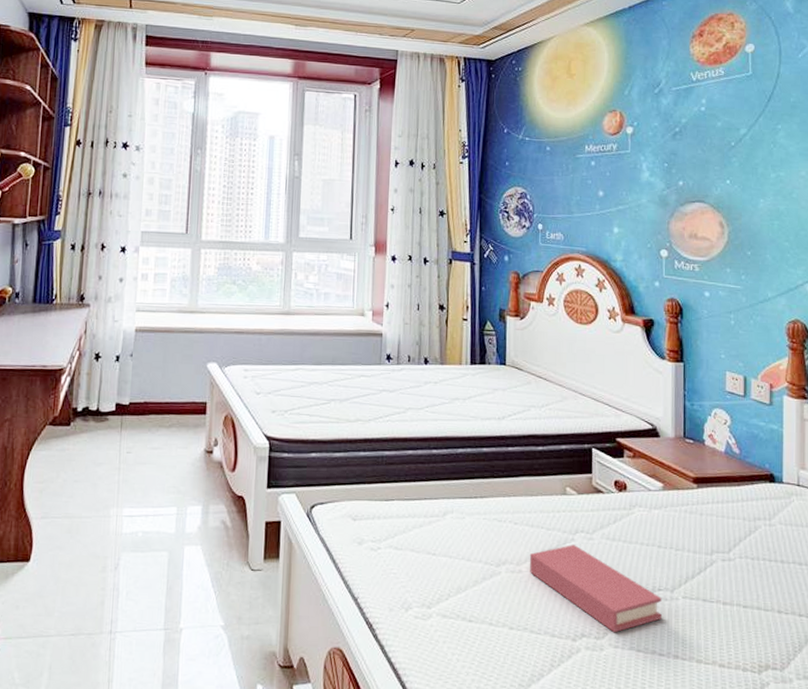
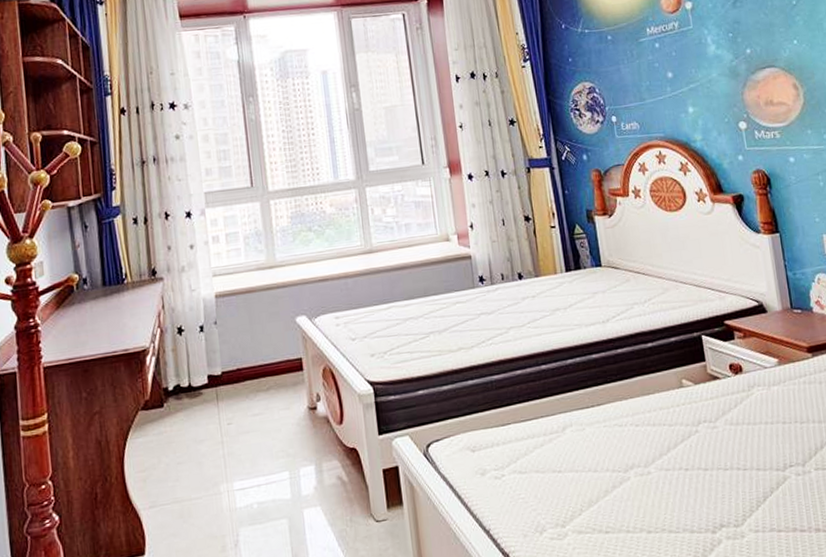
book: present [529,545,663,633] -> none [655,436,798,518]

